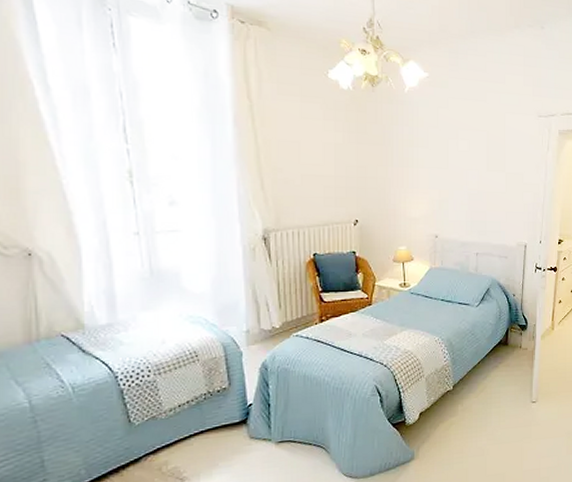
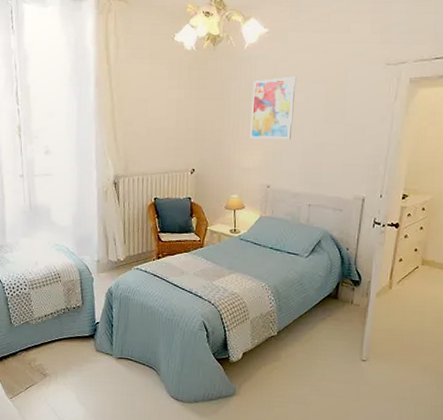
wall art: none [415,123,458,188] -> present [250,76,297,139]

